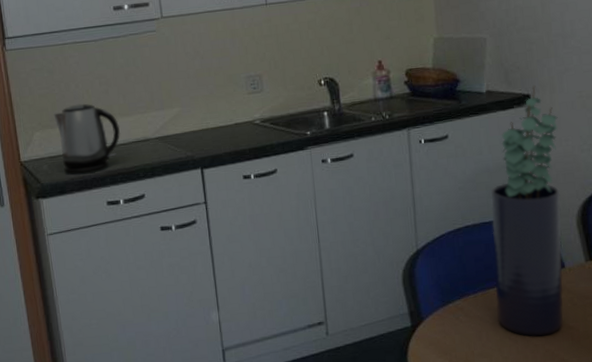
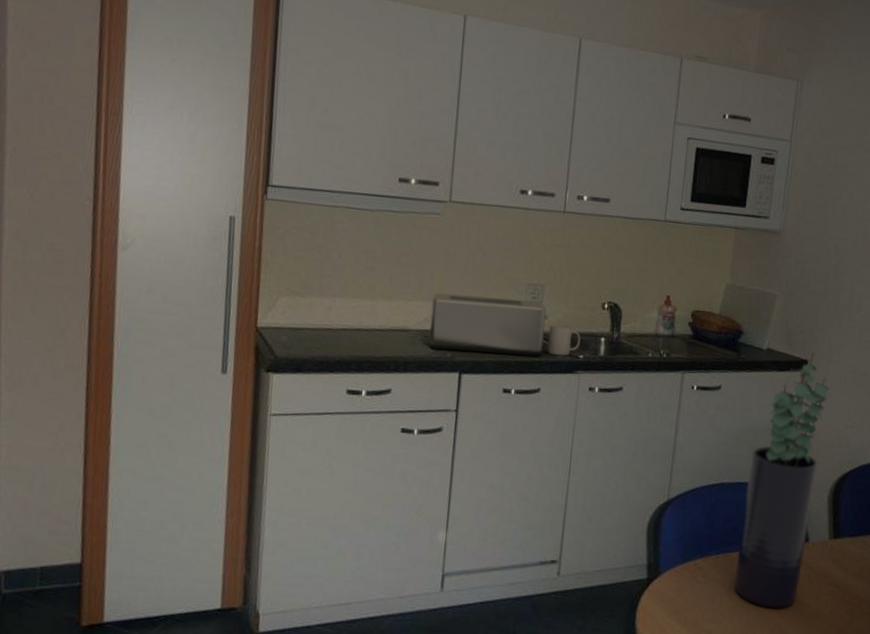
kettle: present [53,103,121,175] -> none [305,275,379,355]
toaster: none [164,90,274,152] -> present [428,292,549,357]
mug: none [274,106,305,137] -> present [547,323,581,356]

